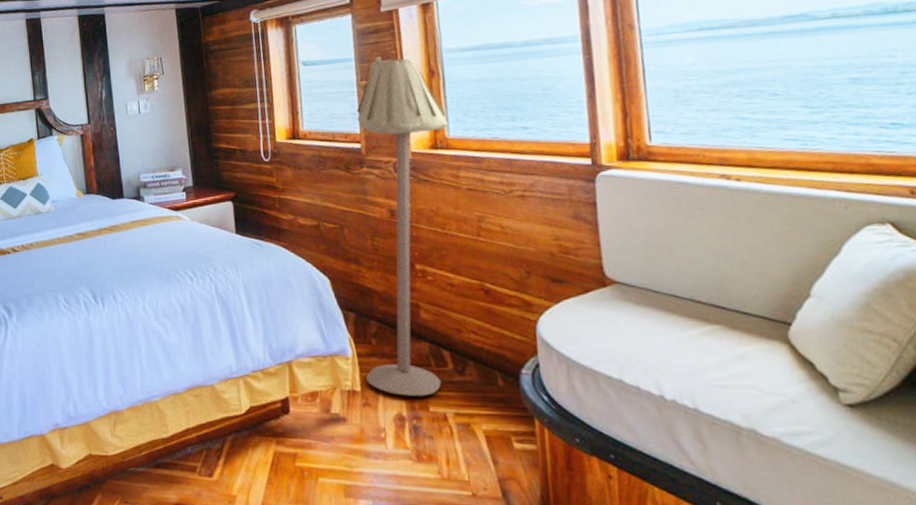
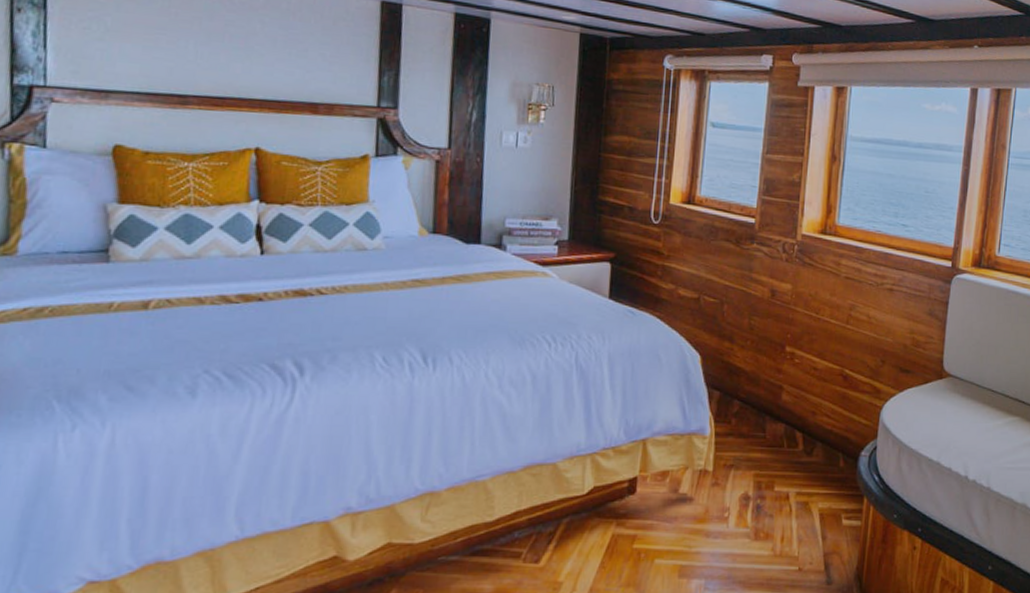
floor lamp: present [356,56,448,396] -> none [720,131,840,476]

